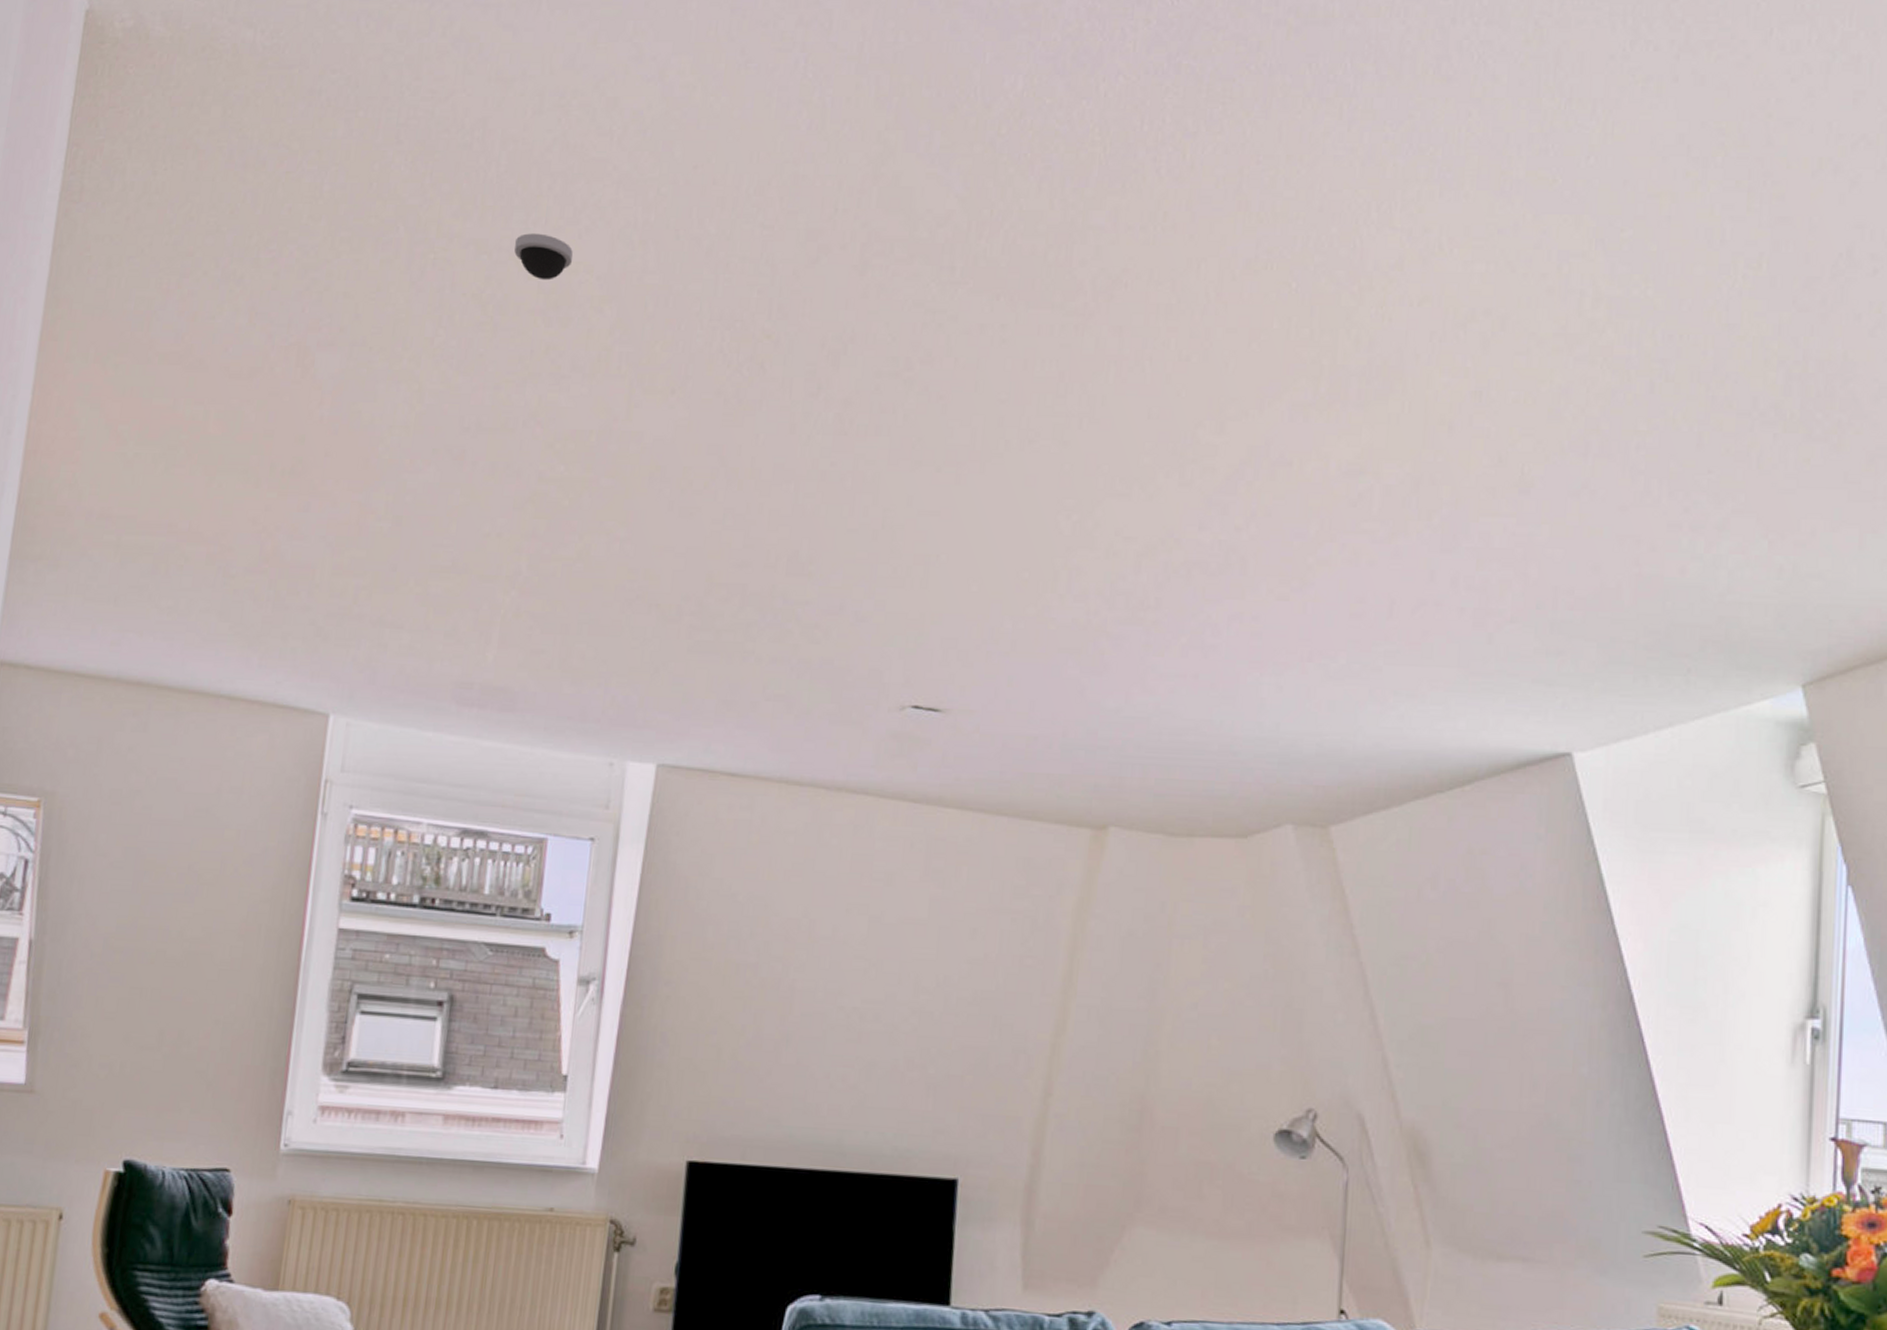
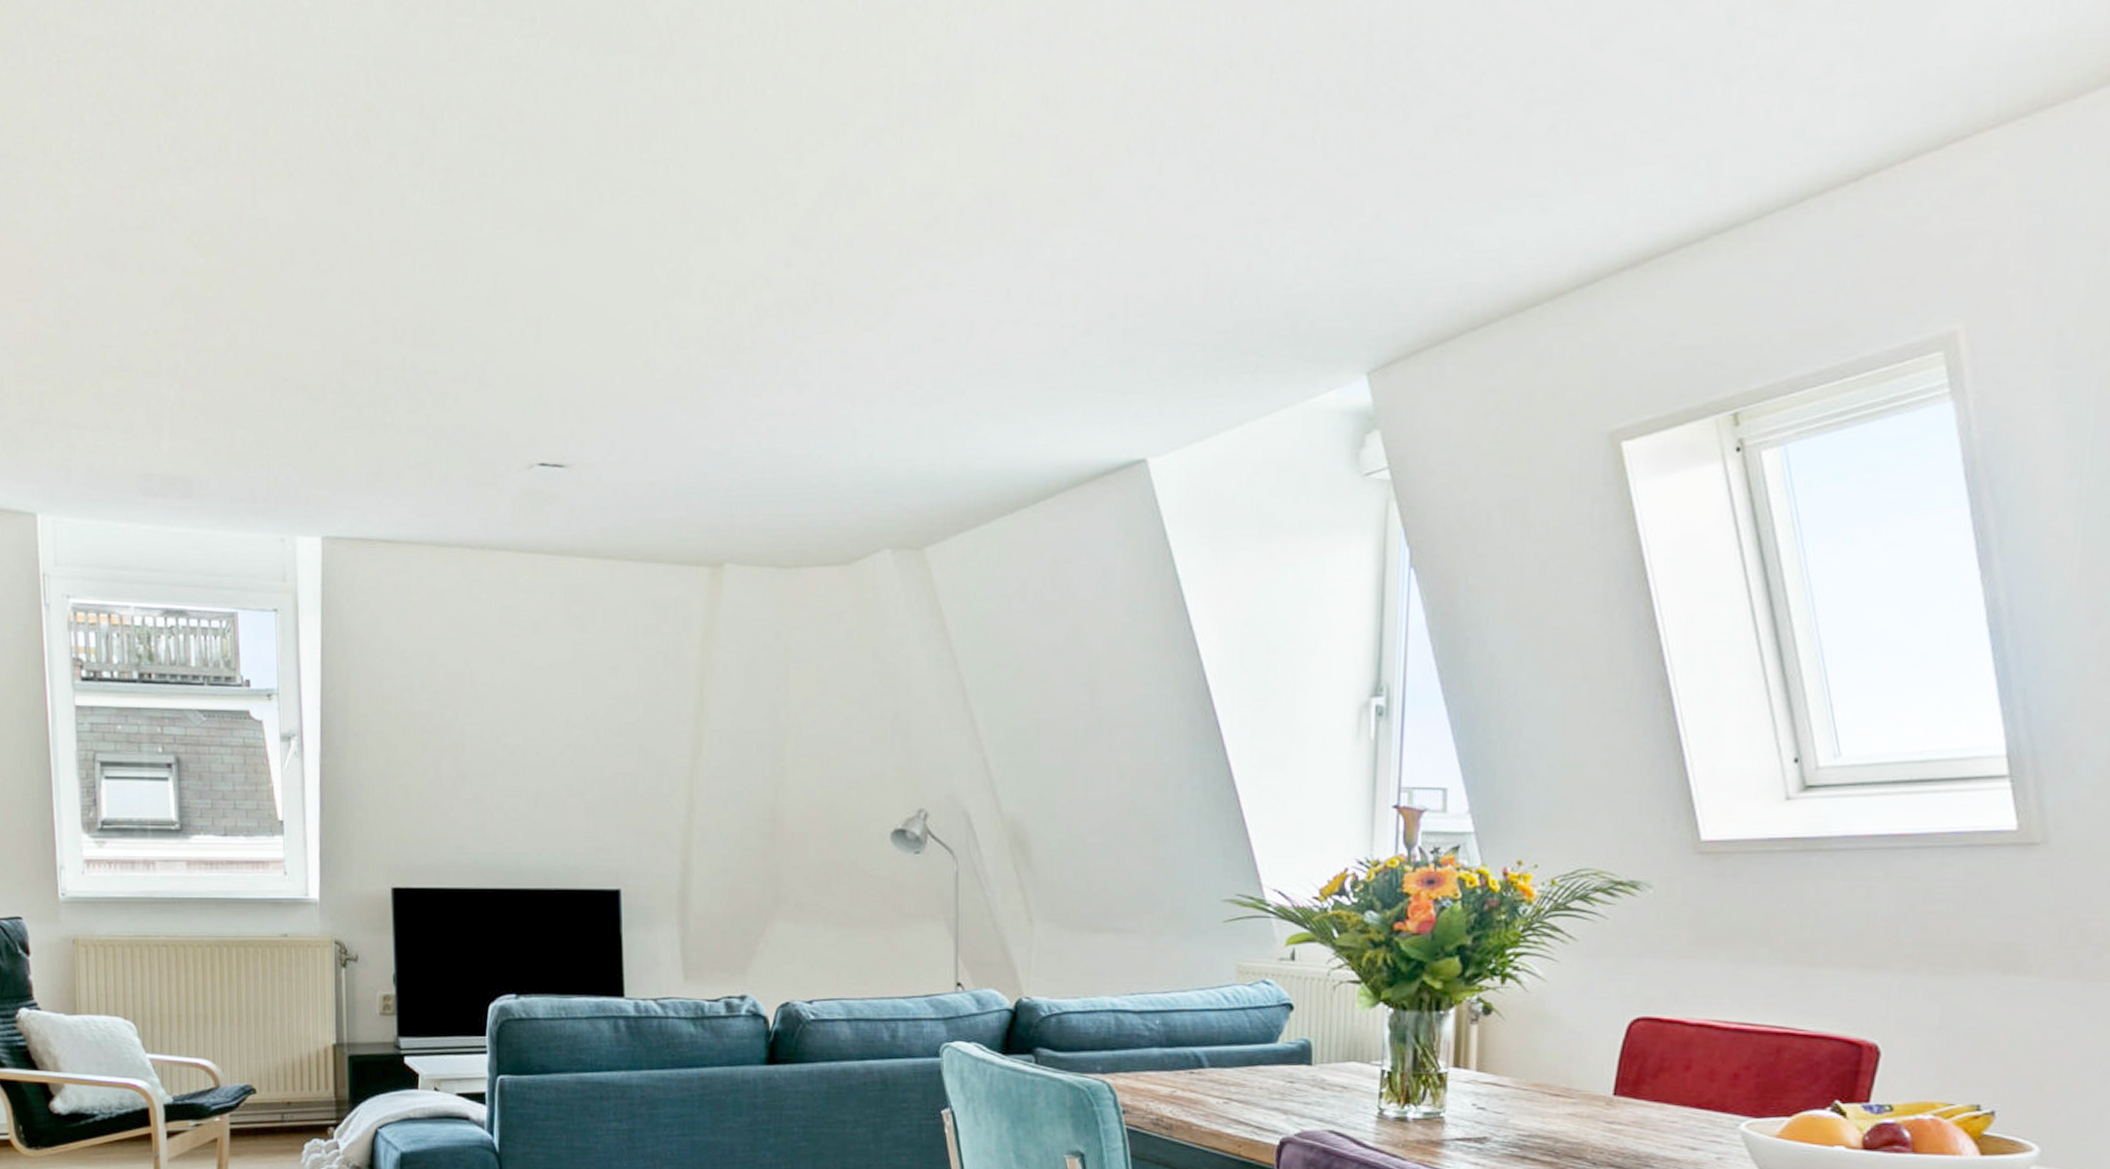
dome security camera: present [514,233,573,281] -> none [128,24,182,73]

